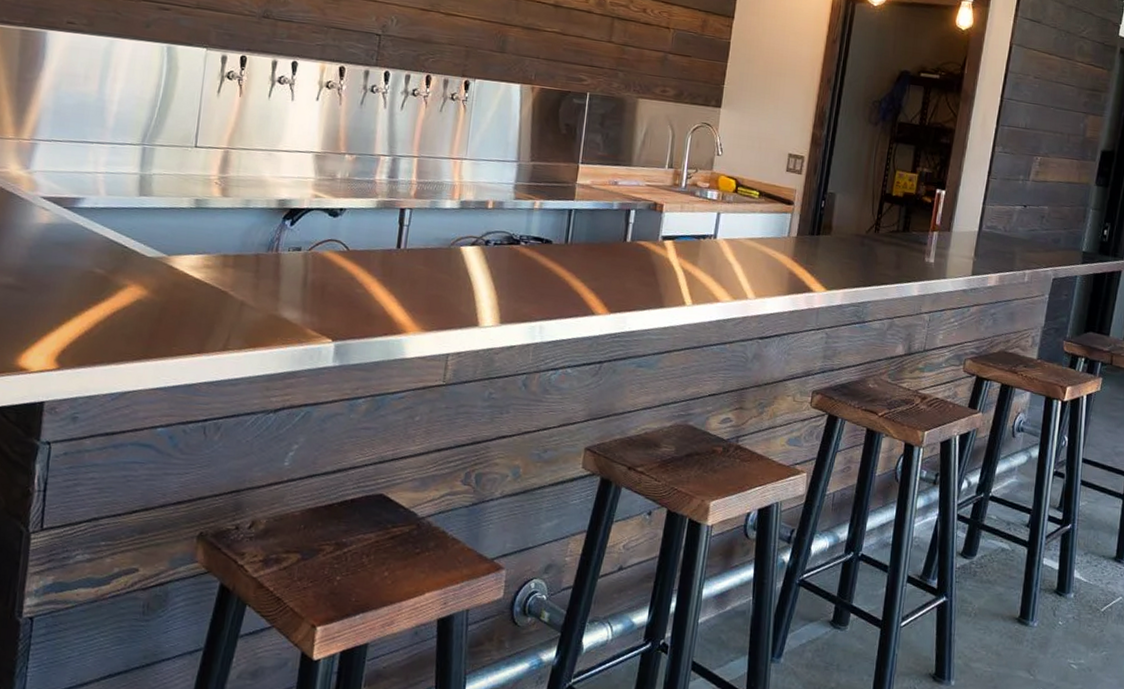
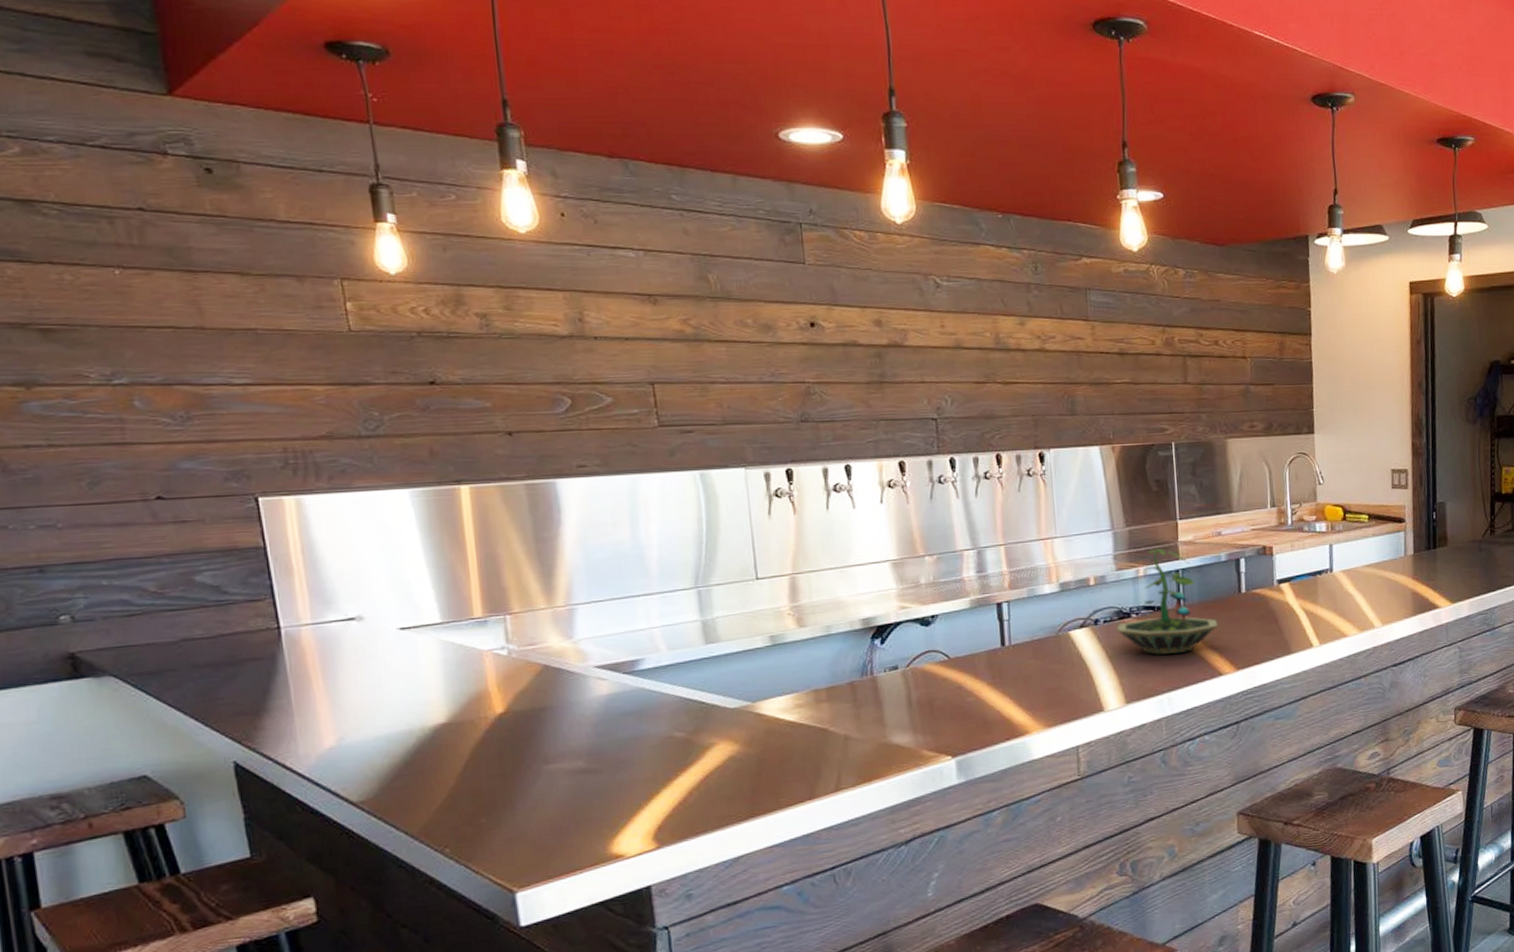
terrarium: none [504,185,600,287] -> present [1116,547,1218,656]

